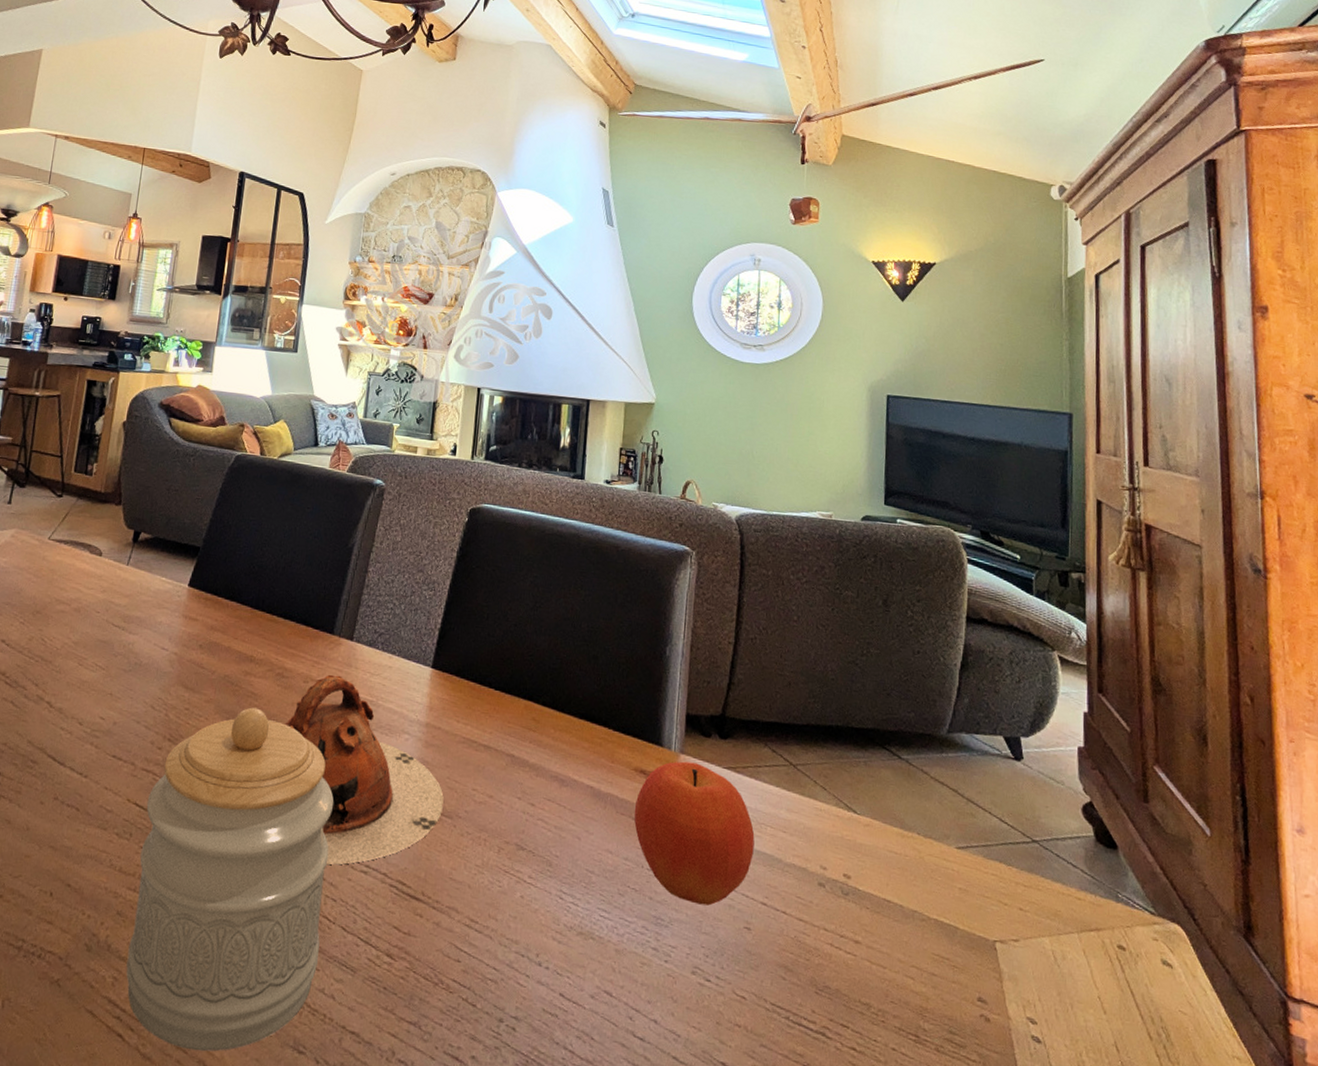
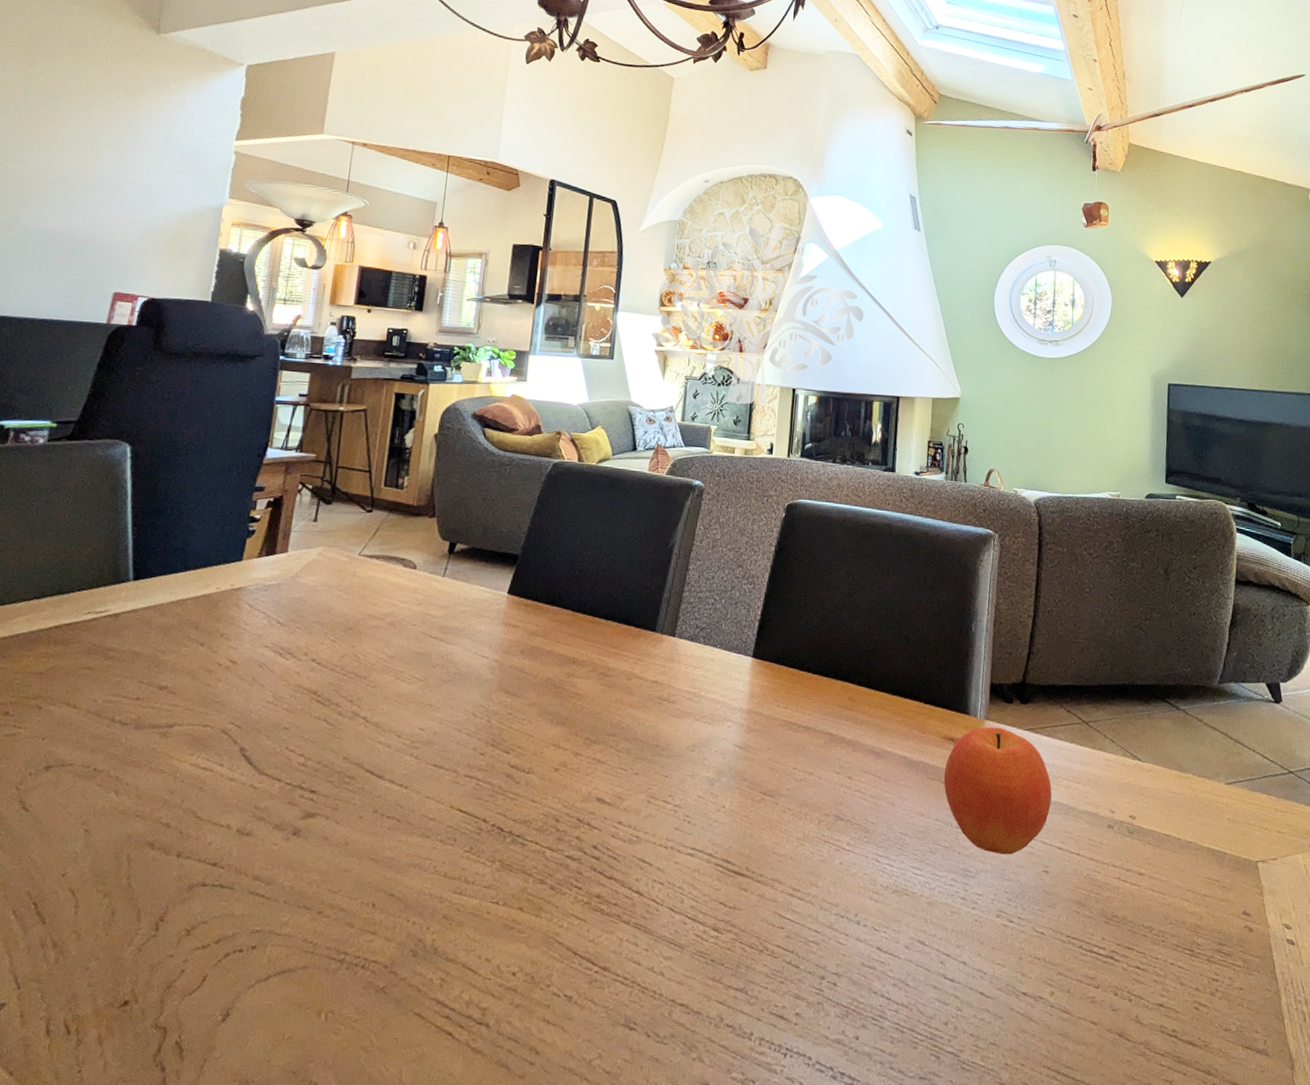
jar: present [126,707,334,1052] -> none [454,707,660,1039]
teapot: present [284,674,444,866] -> none [609,670,766,852]

